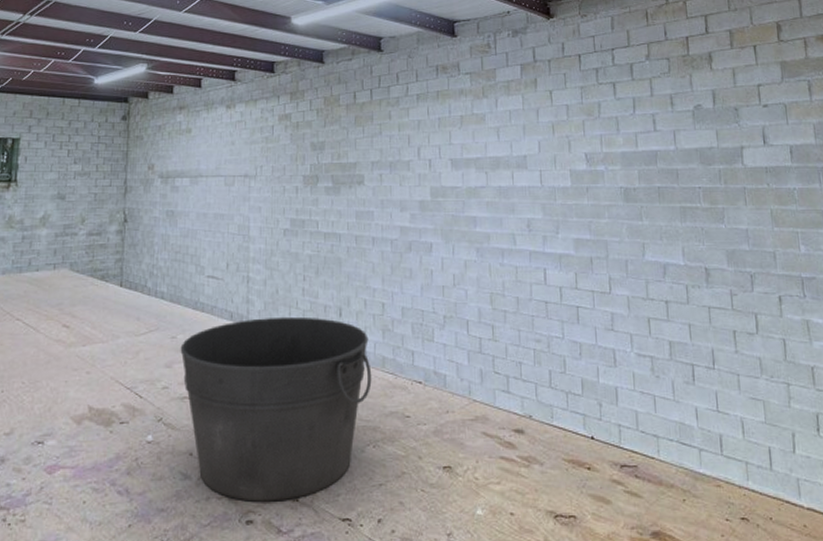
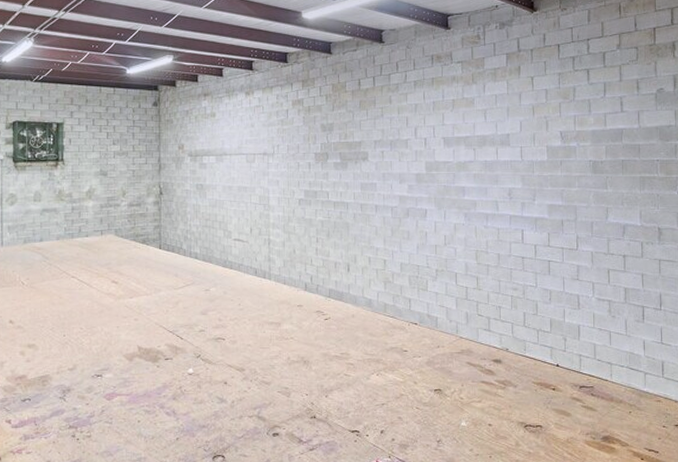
pan: present [180,316,372,502] -> none [213,272,375,419]

